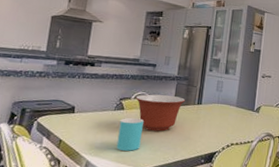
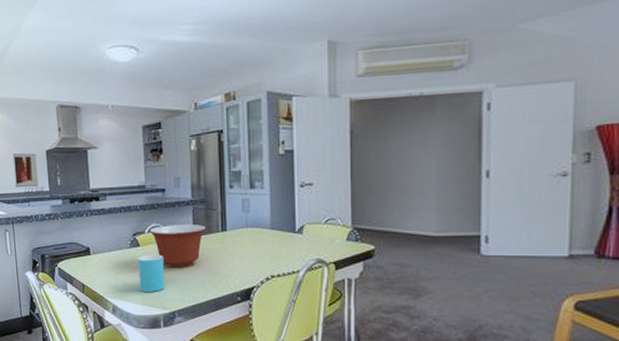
wall art: none [10,13,41,46] -> present [12,153,39,188]

